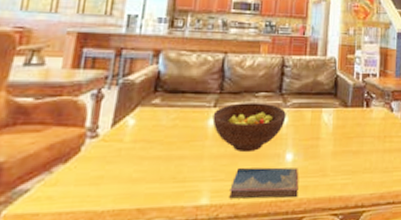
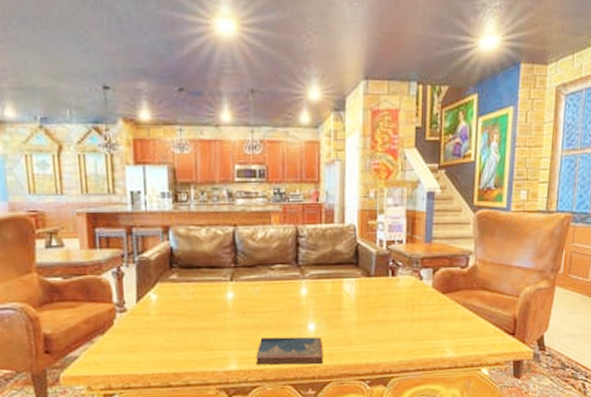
fruit bowl: present [212,103,286,152] -> none [230,275,305,323]

